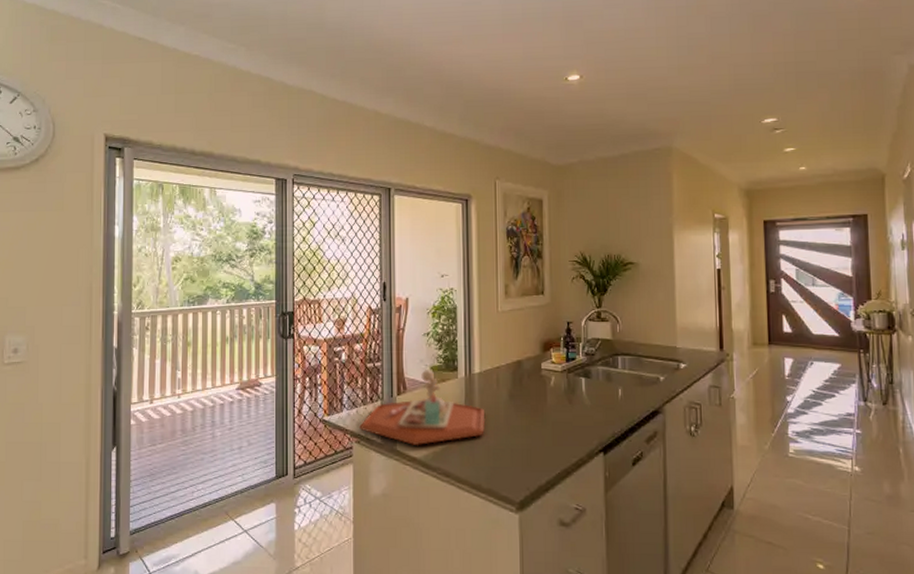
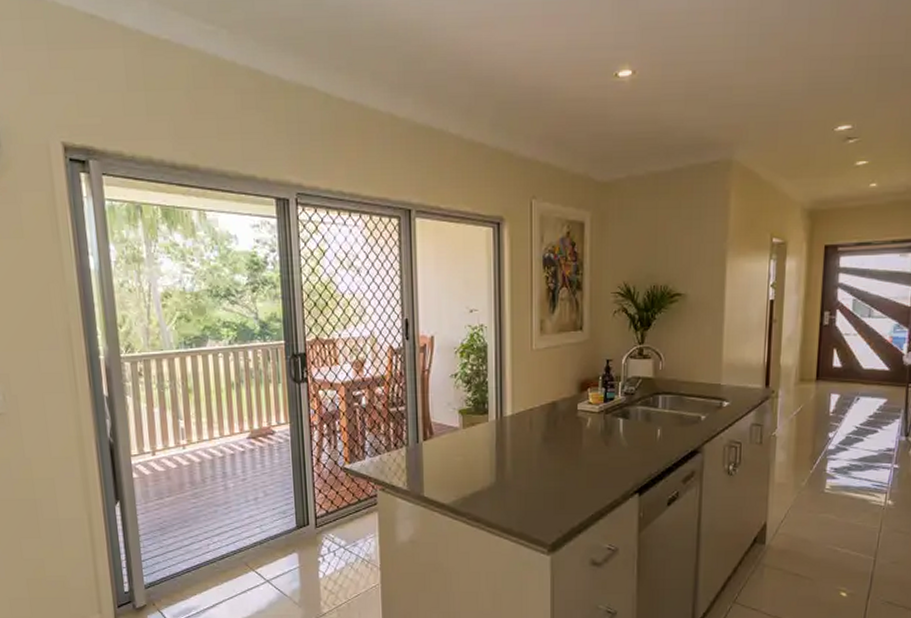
food tray: present [359,369,486,446] -> none [383,412,518,492]

